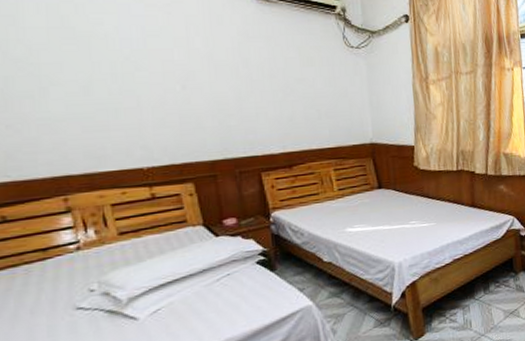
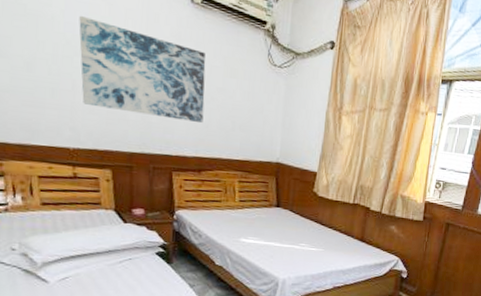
wall art: none [136,29,286,120] -> present [79,15,206,124]

